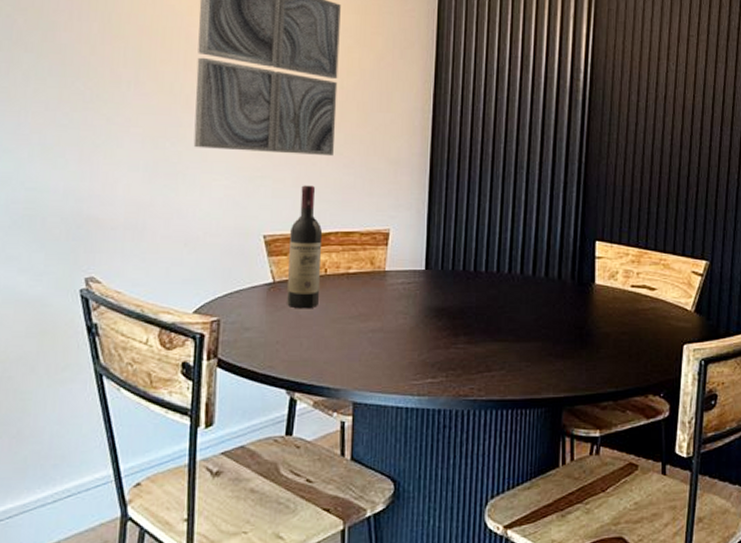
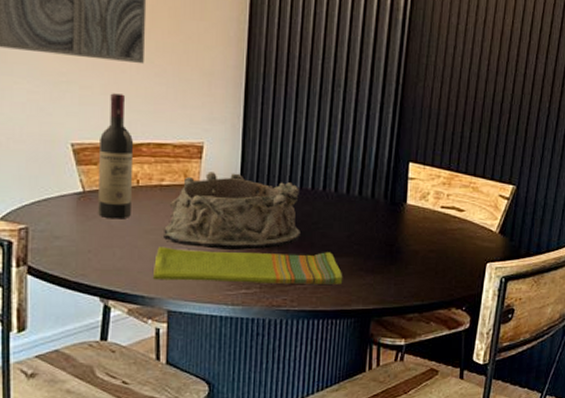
dish towel: none [338,335,532,372] -> present [152,246,343,284]
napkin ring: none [348,258,488,338] -> present [162,172,302,251]

